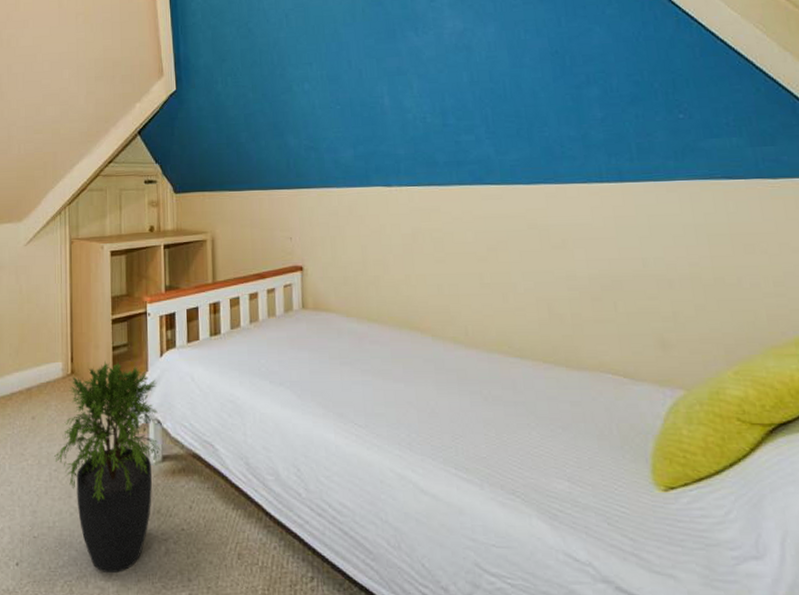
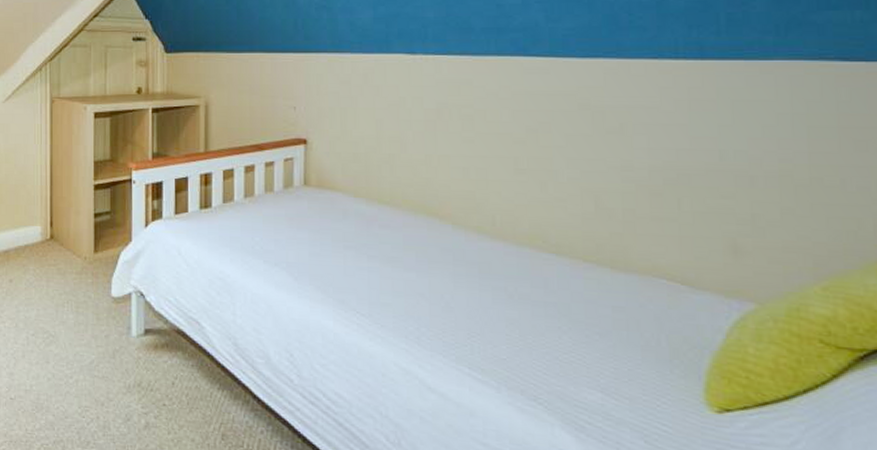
potted plant: present [54,361,162,573] -> none [32,227,144,441]

